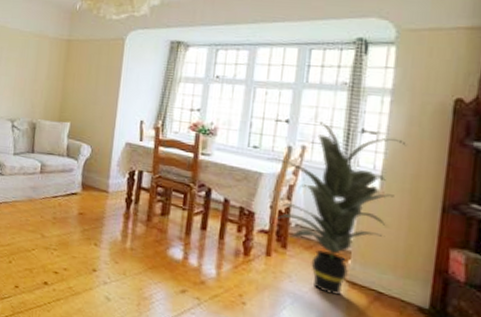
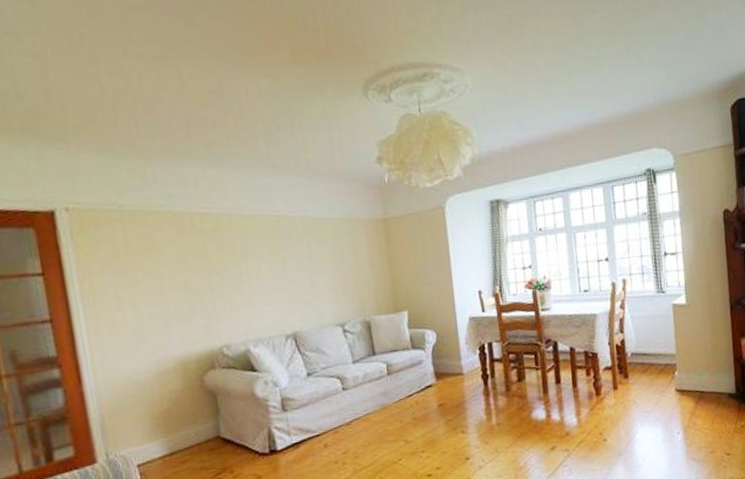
indoor plant: present [268,121,406,296] -> none [598,253,698,407]

